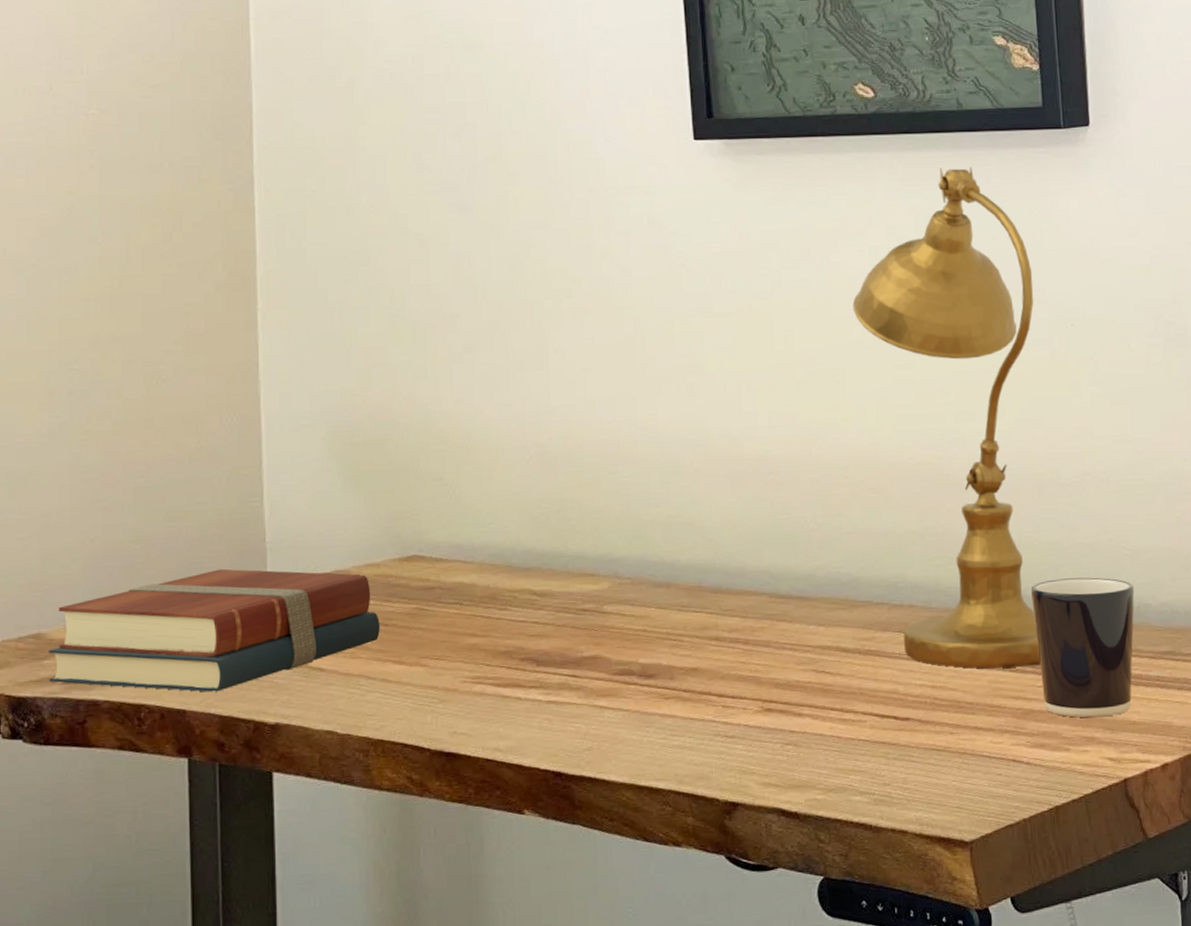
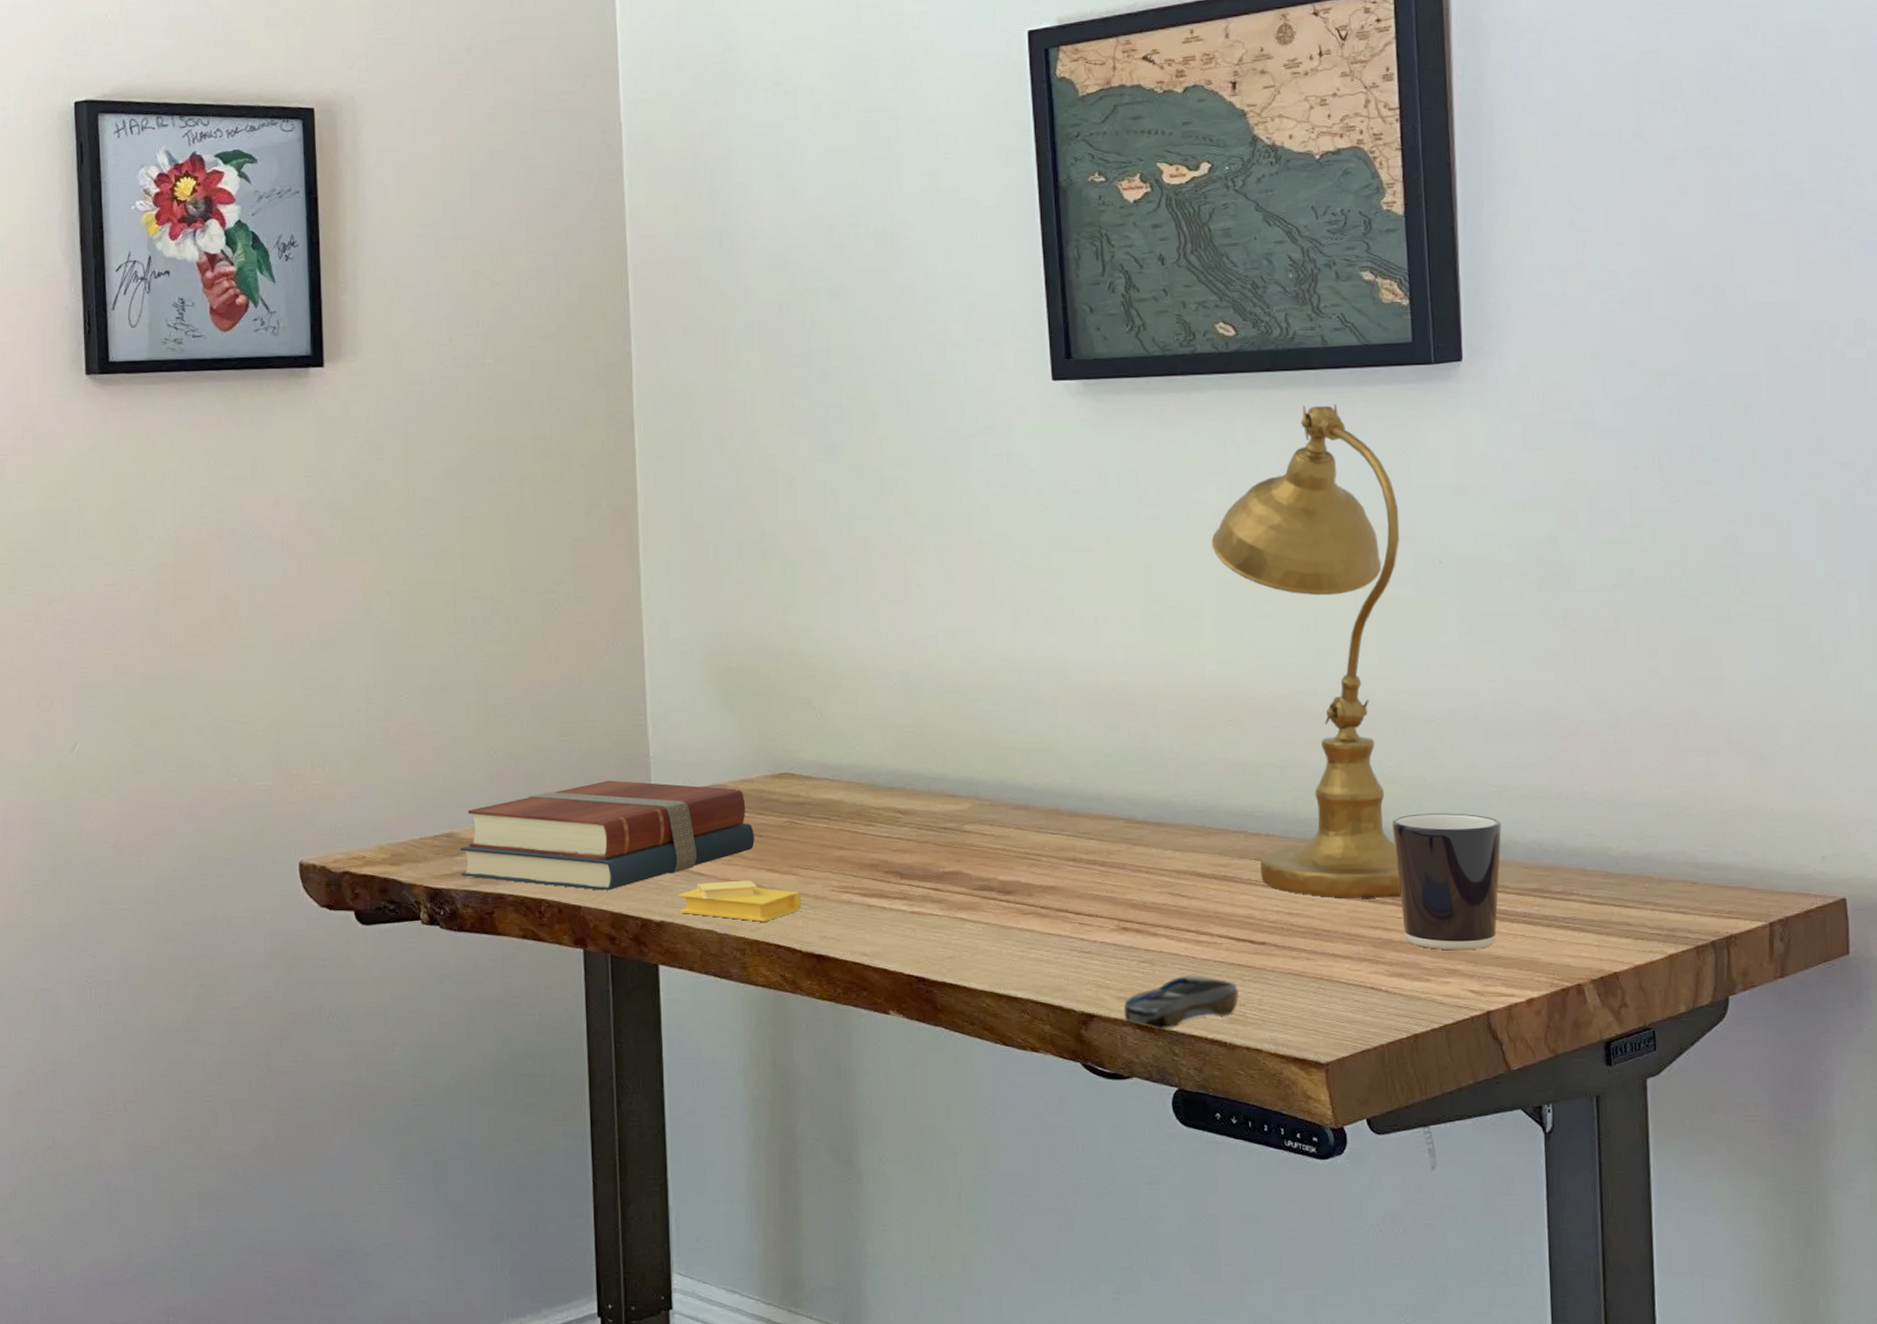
sticky notes: none [295,673,431,720] -> present [678,880,802,922]
computer mouse: none [768,755,885,815] -> present [1123,975,1240,1029]

